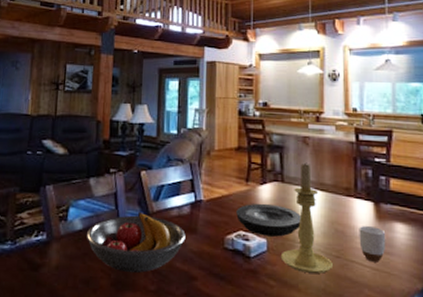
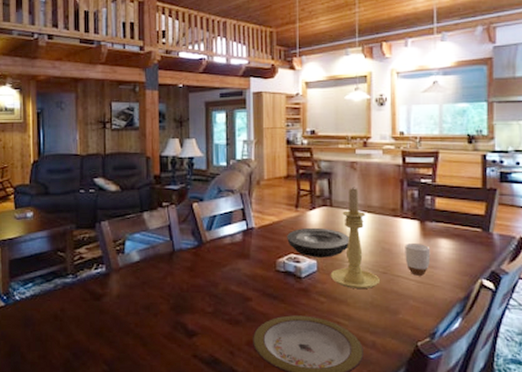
fruit bowl: present [86,211,186,274] -> none [143,241,239,298]

